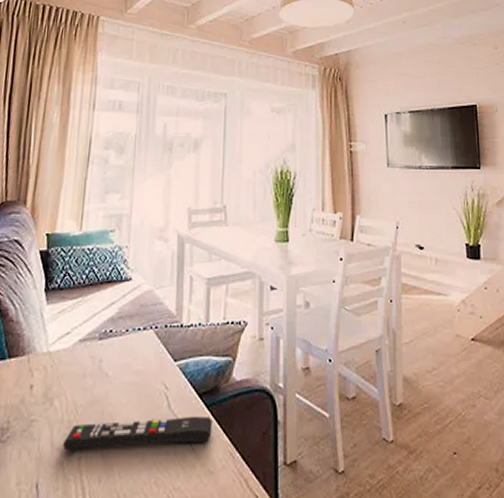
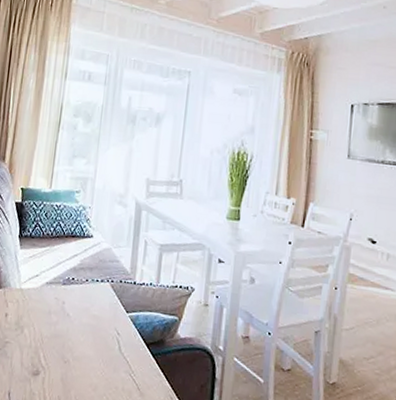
remote control: present [62,416,213,450] -> none [29,351,157,386]

